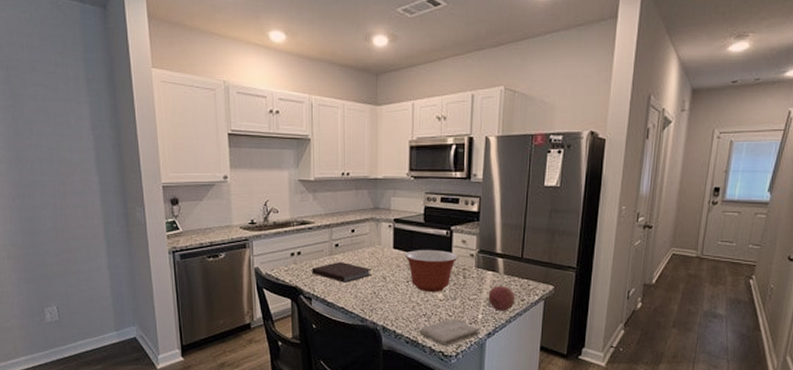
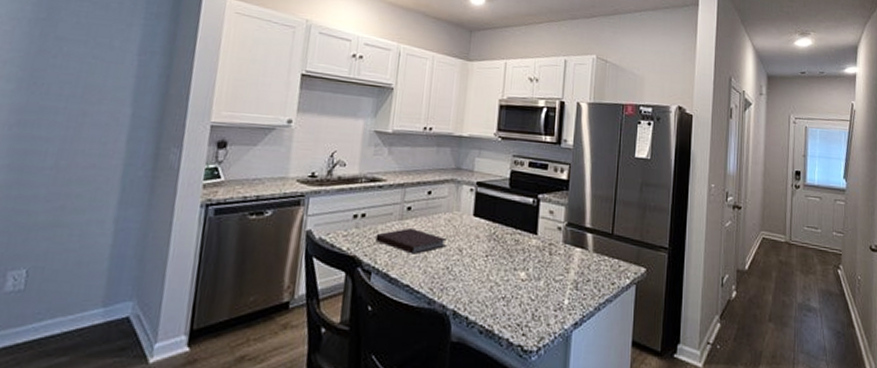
mixing bowl: present [404,250,459,293] -> none [485,219,546,271]
washcloth: present [420,318,479,347] -> none [496,303,565,339]
fruit: present [488,286,516,311] -> none [575,265,605,296]

